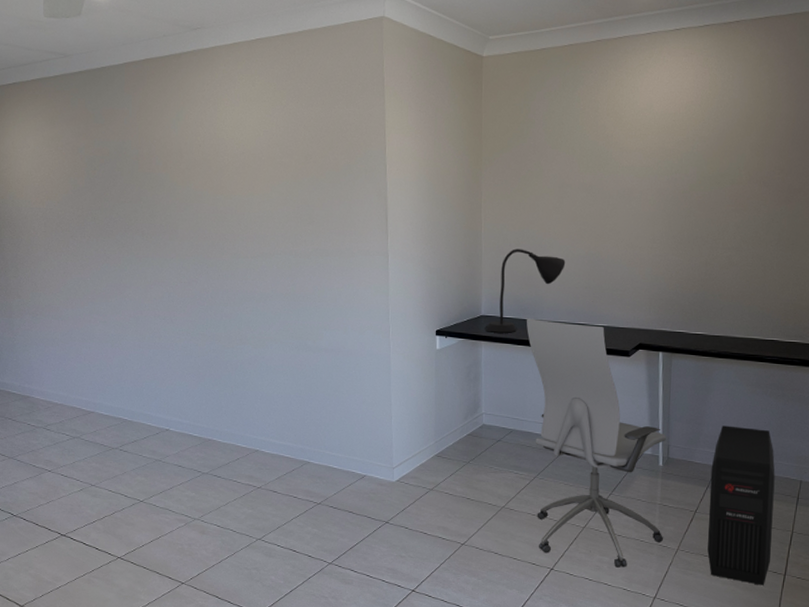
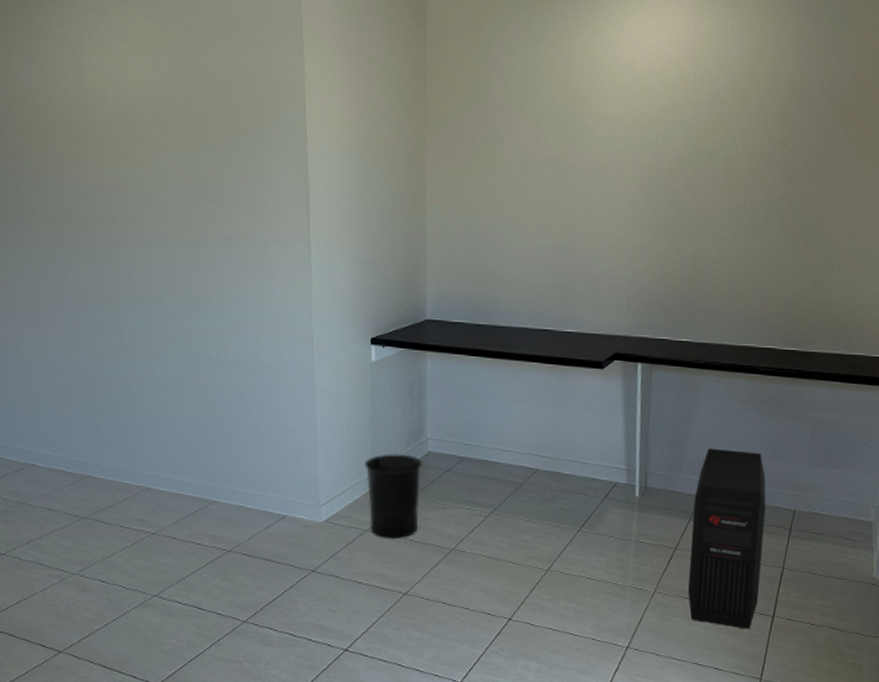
waste bin: none [430,425,478,498] -> present [364,454,423,539]
desk lamp: present [484,248,566,333] -> none [430,237,529,341]
office chair: present [526,318,666,568] -> none [480,323,644,615]

